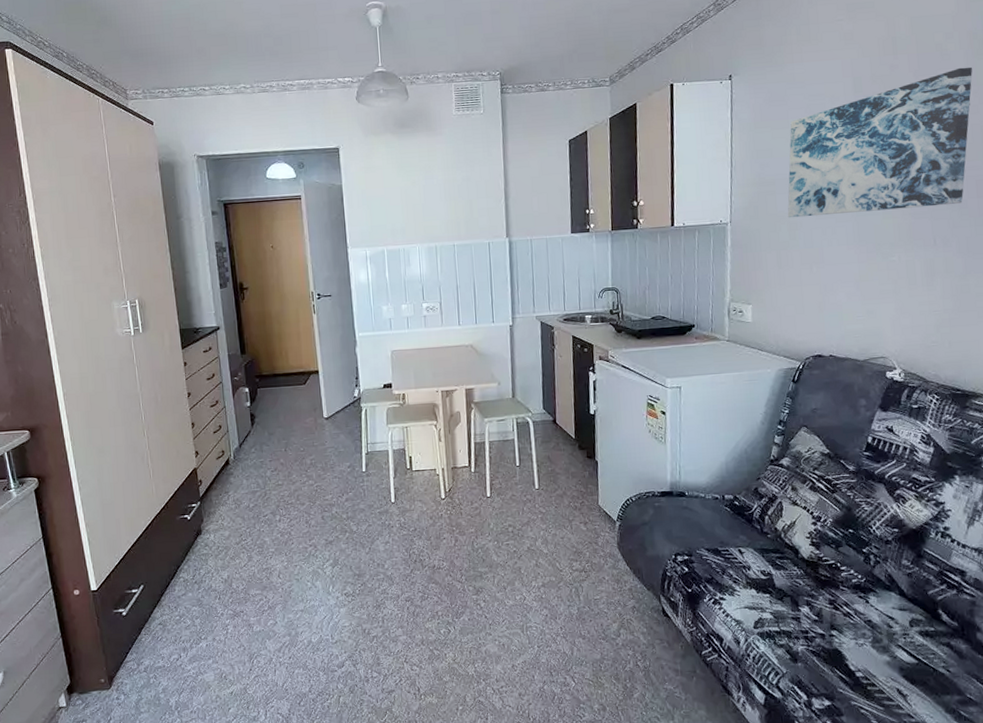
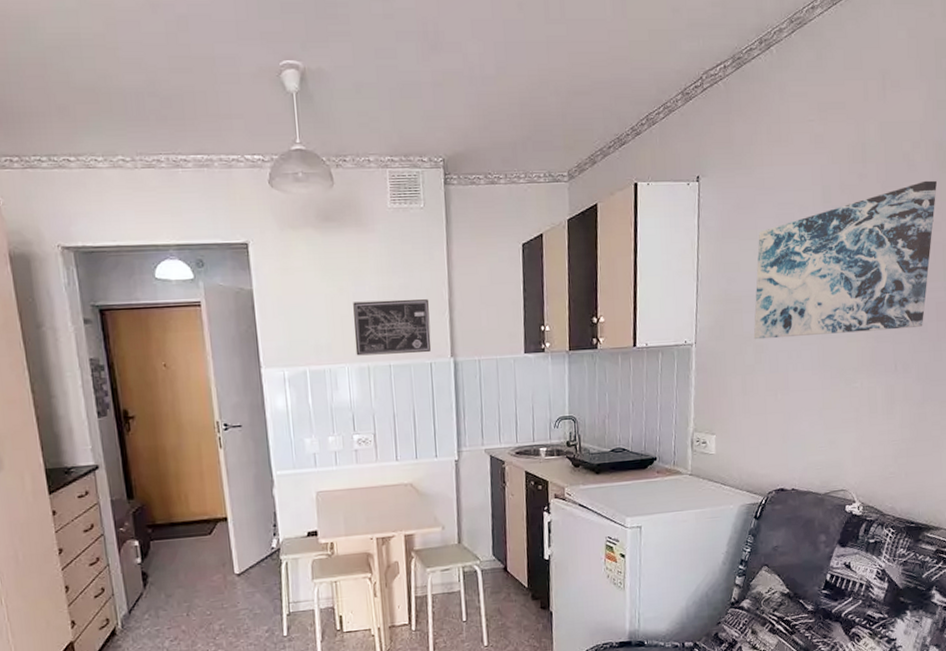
wall art: none [423,189,490,237] -> present [353,299,432,356]

